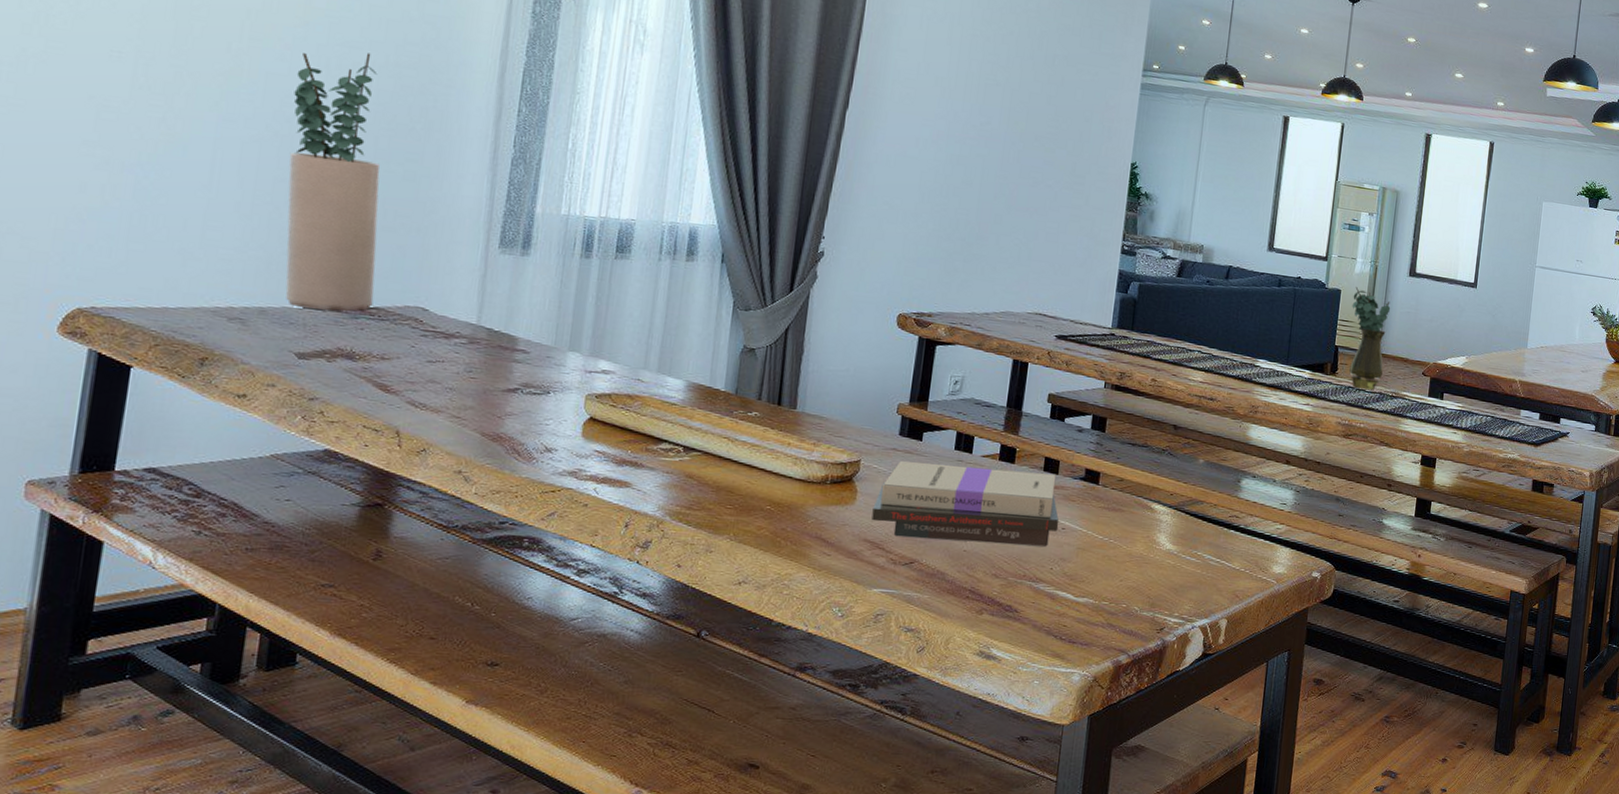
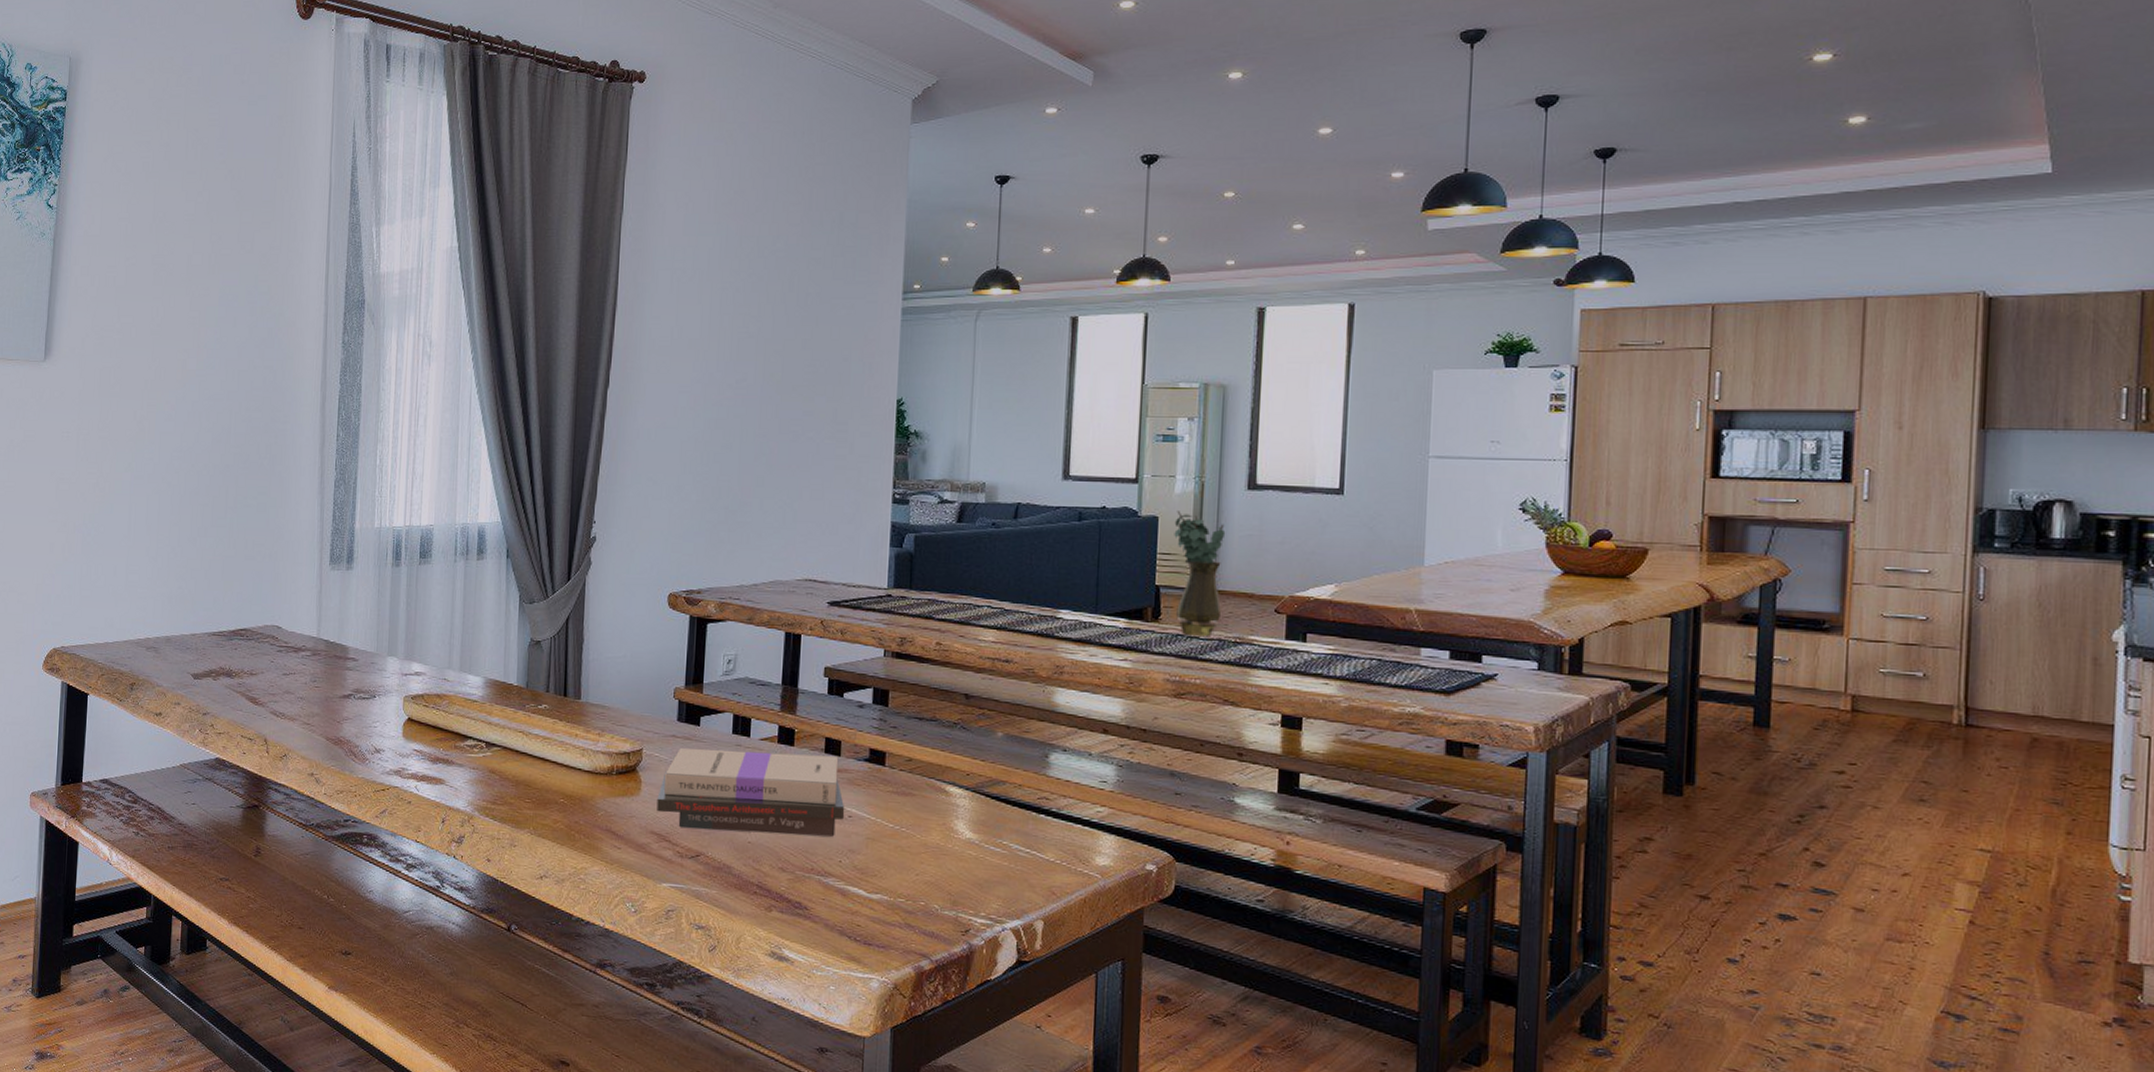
vase: present [285,53,381,312] -> none [178,402,243,635]

